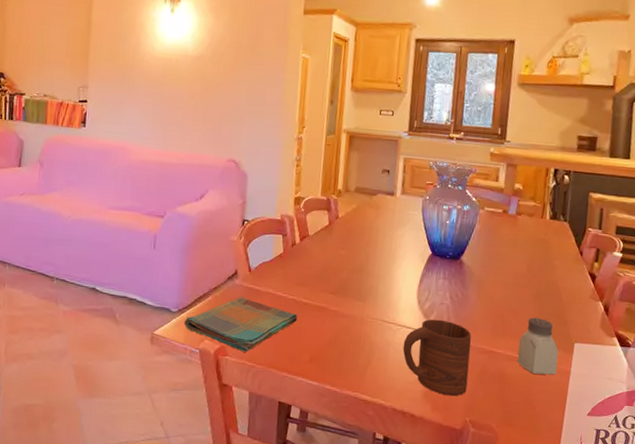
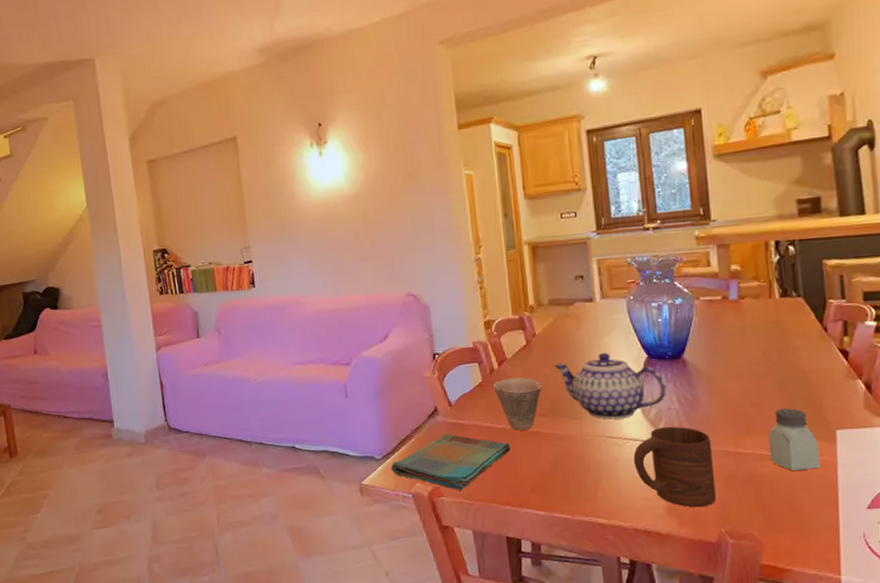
cup: none [292,253,335,304] -> present [493,377,542,430]
teapot: none [349,244,443,307] -> present [554,353,667,420]

